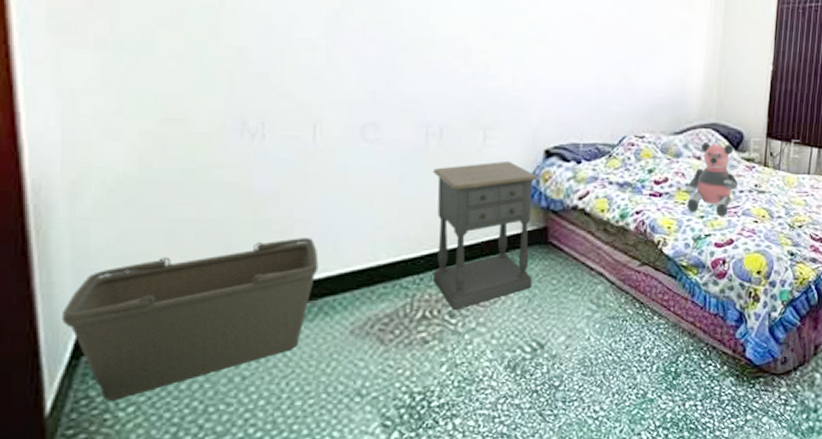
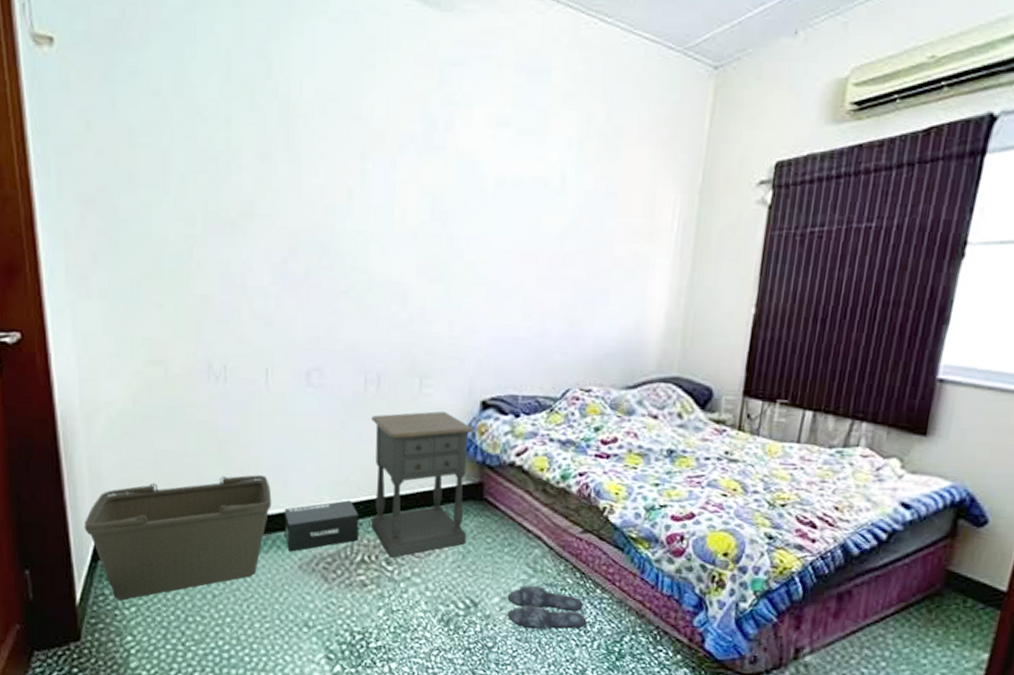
box: none [333,256,420,317] -> present [284,500,359,552]
slippers: none [573,320,647,362] -> present [507,585,587,629]
bear: present [685,141,738,217] -> none [638,398,703,487]

